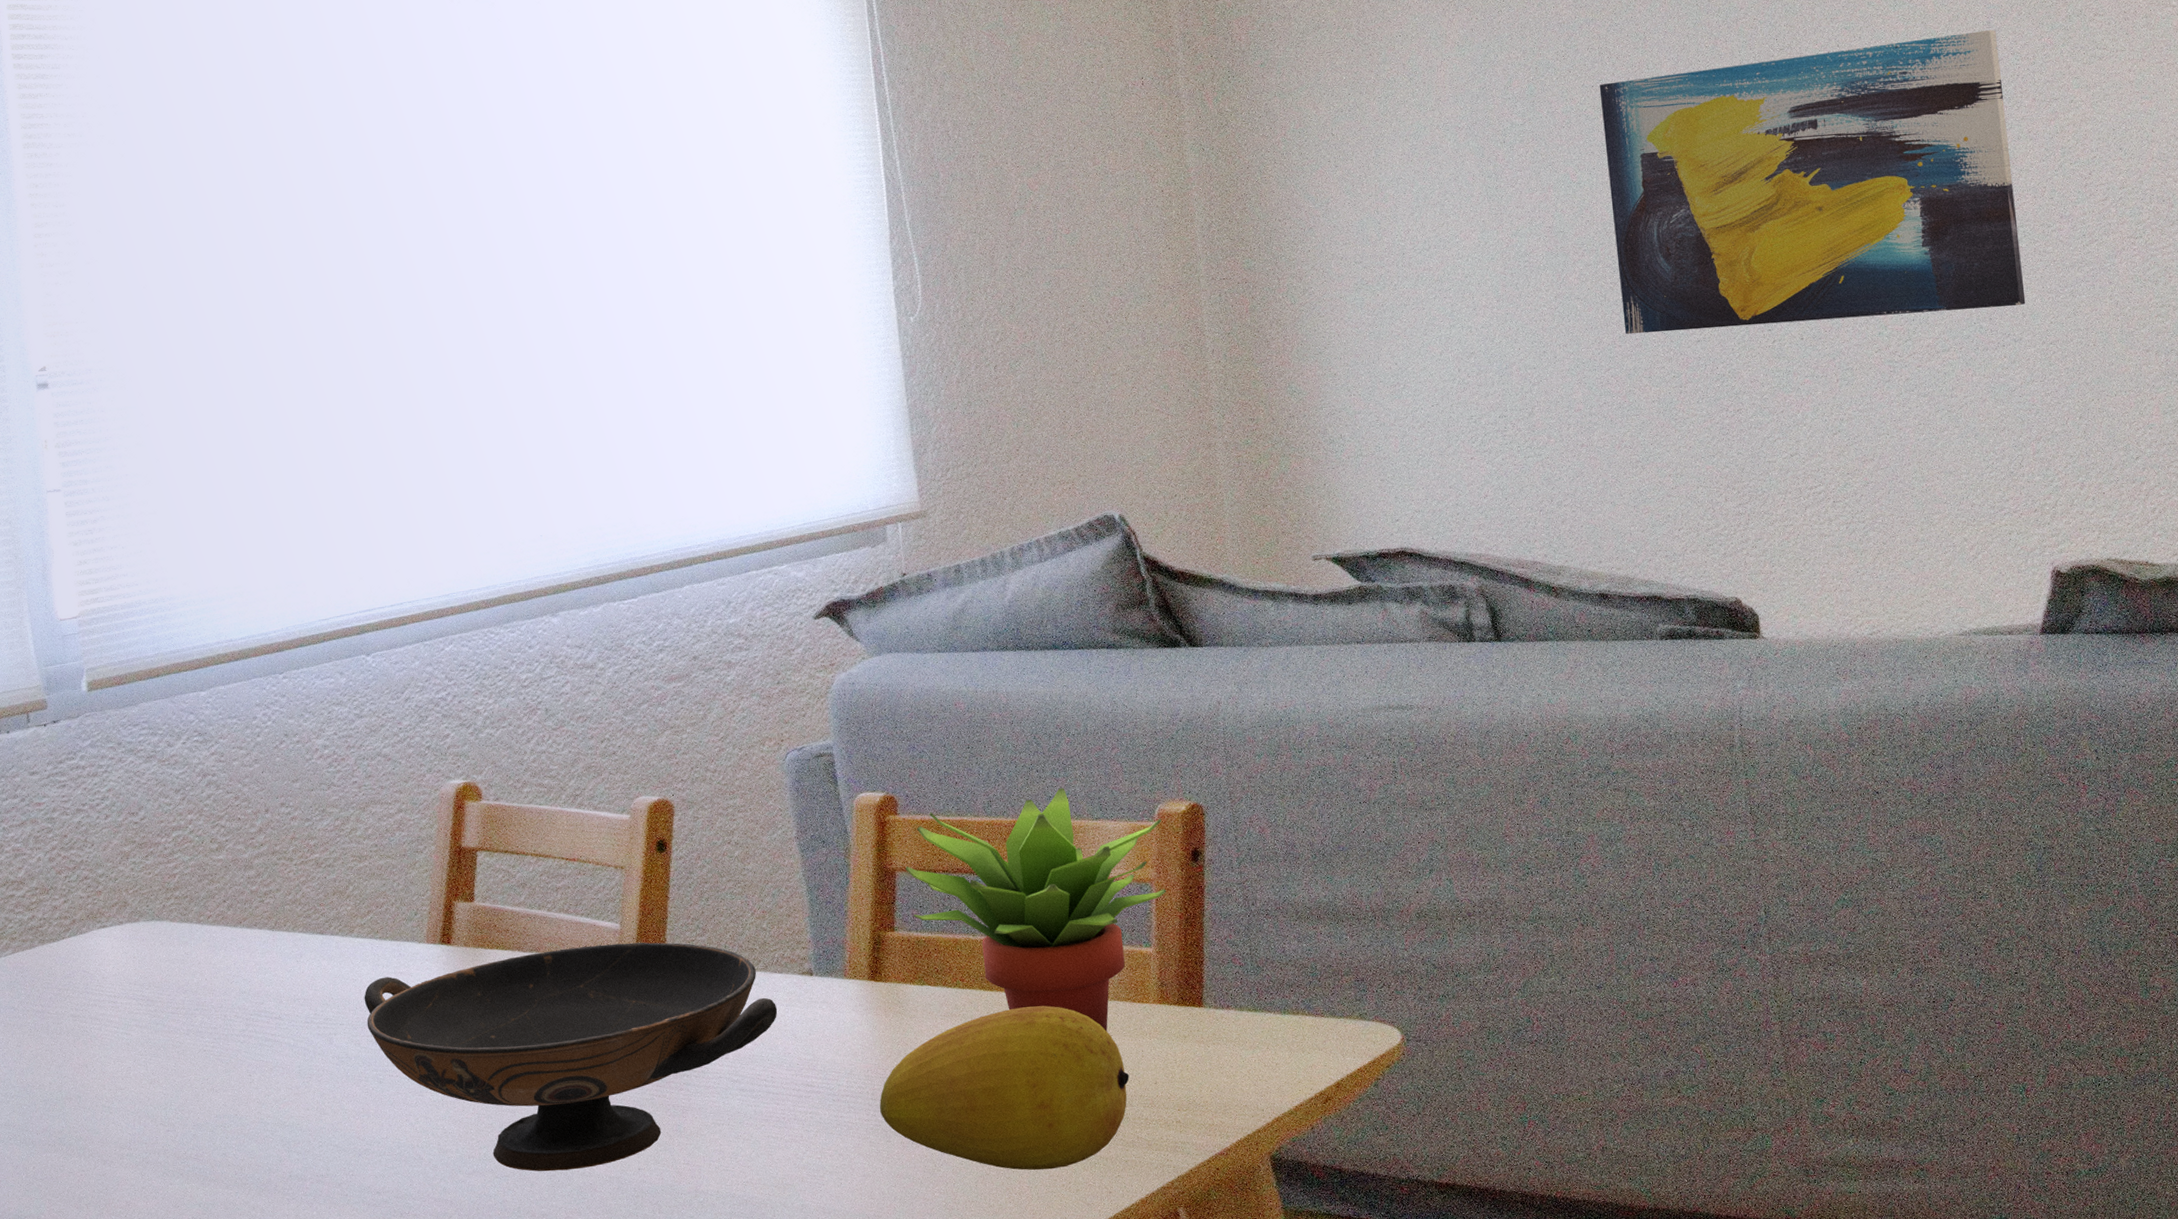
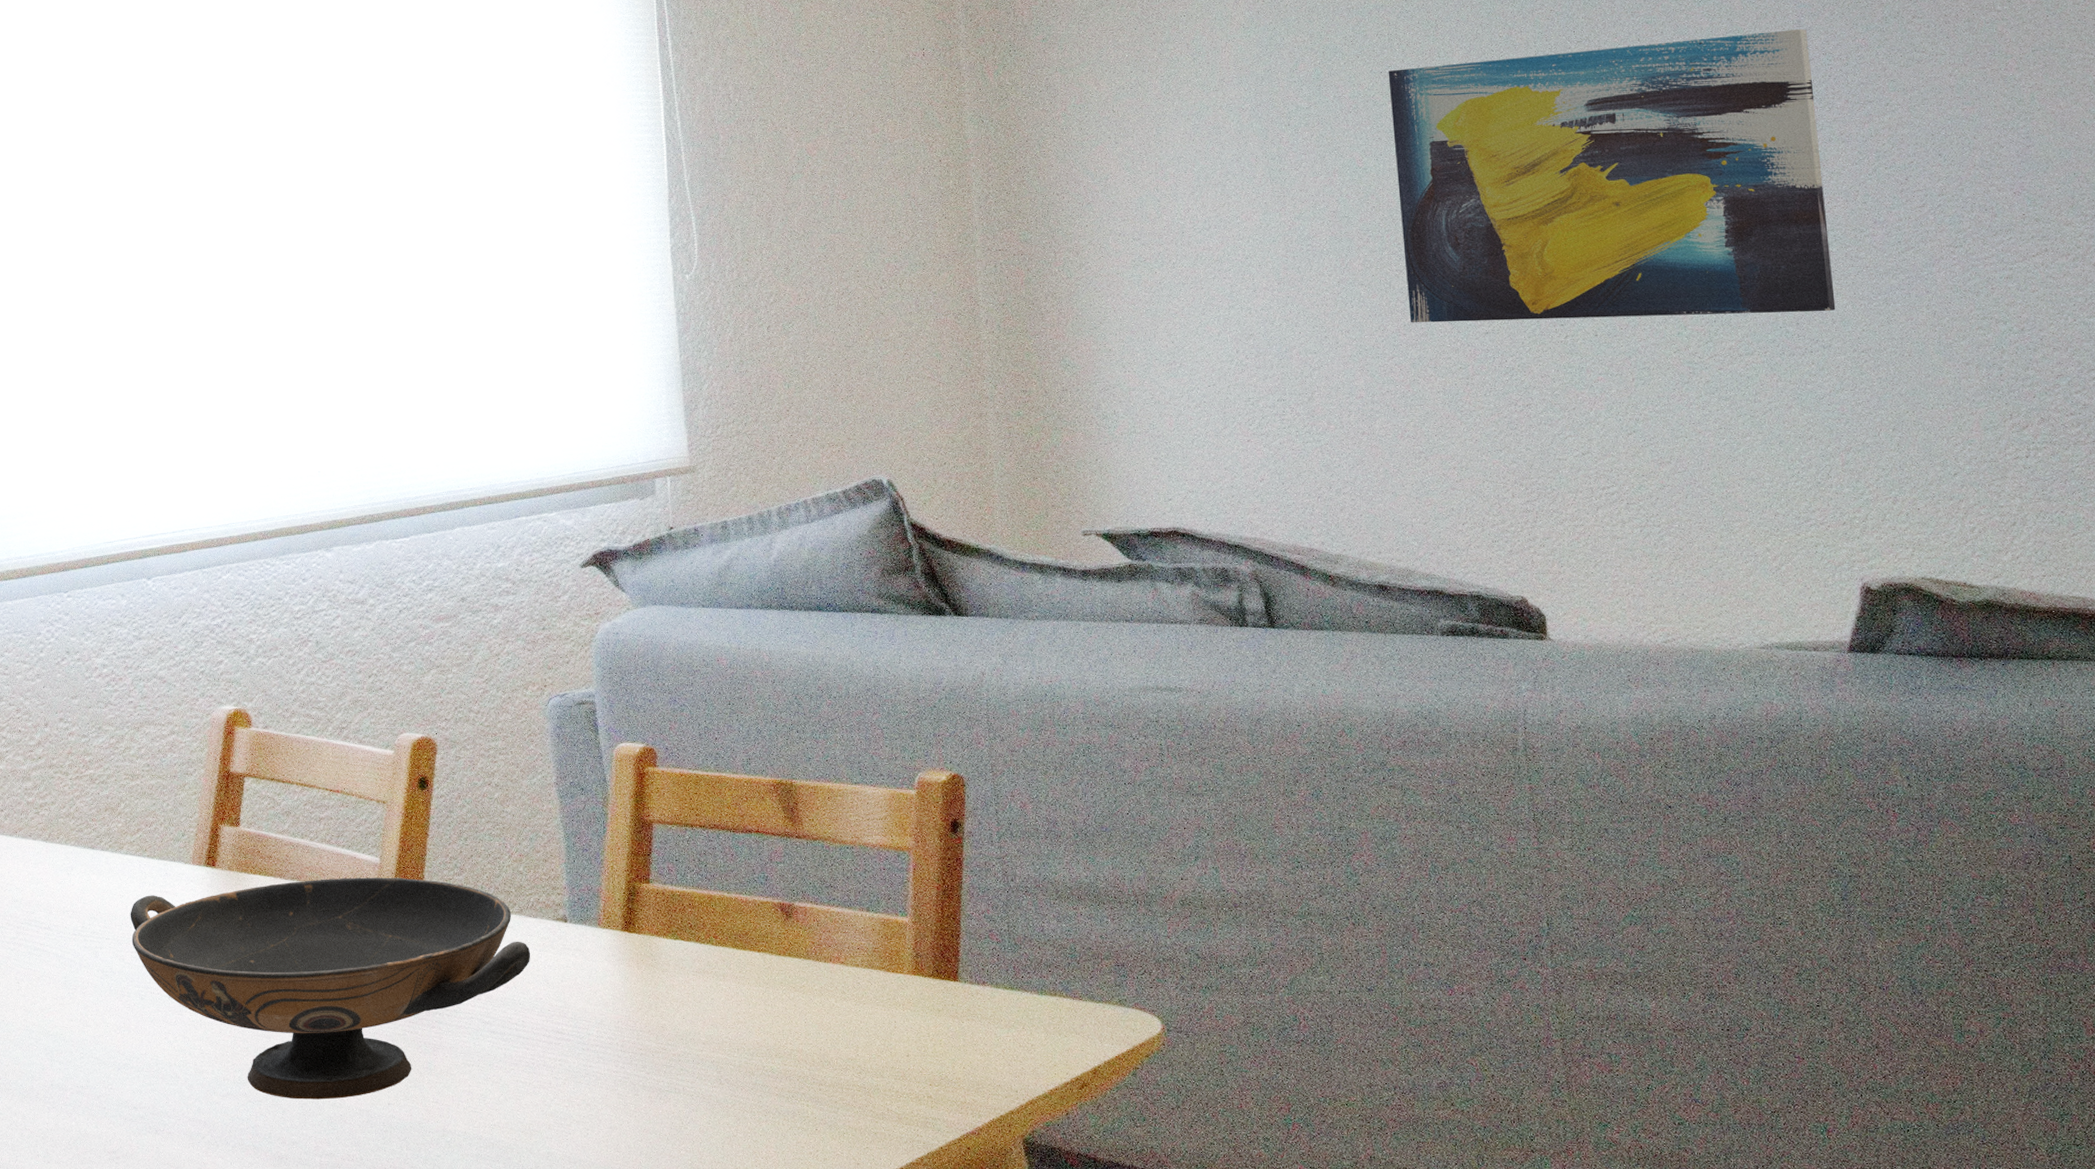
fruit: present [879,1005,1129,1170] -> none [629,969,881,1136]
succulent plant: present [905,788,1166,1032] -> none [663,750,924,1000]

